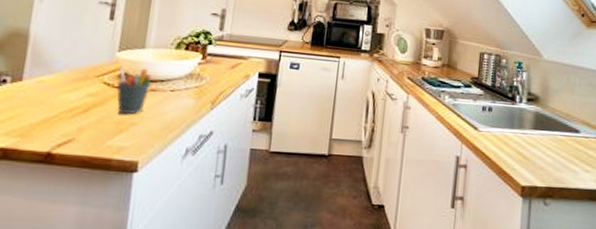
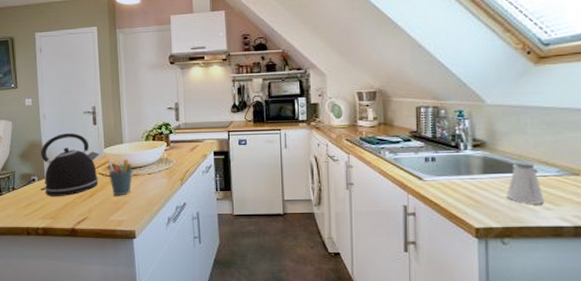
kettle: none [11,24,109,108] -> present [40,133,99,196]
saltshaker: none [552,120,585,165] -> present [506,162,545,204]

